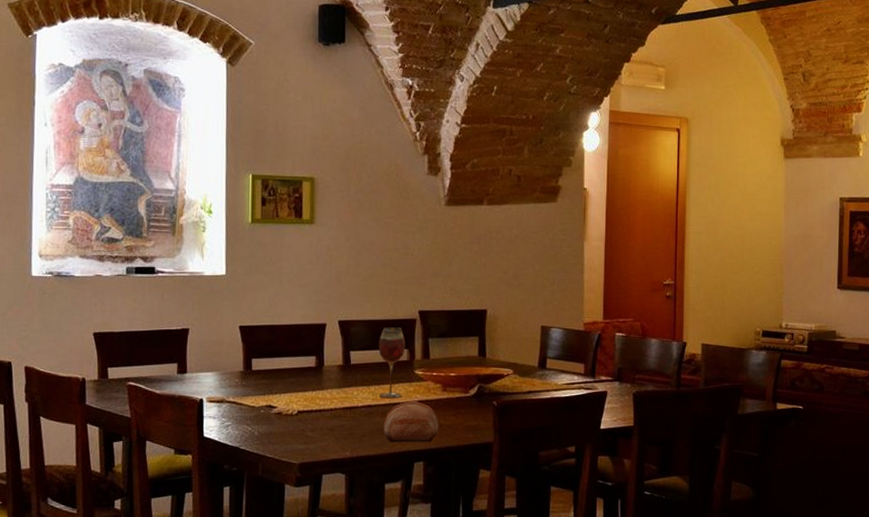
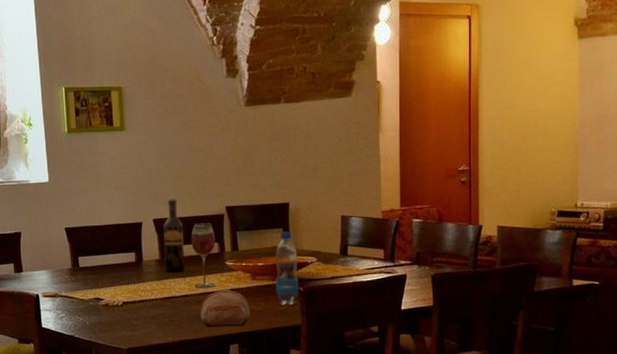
wine bottle: none [347,300,371,380] -> present [162,199,185,273]
bottle: none [468,340,493,421] -> present [275,231,299,306]

